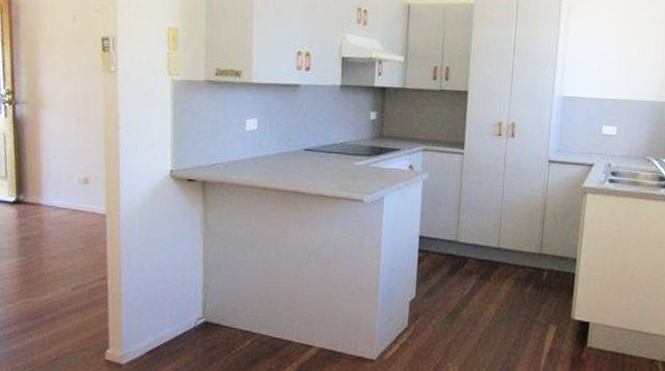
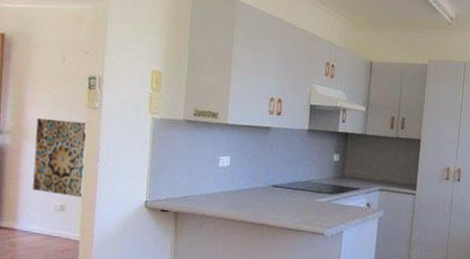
wall art: none [52,85,107,170] -> present [32,117,88,198]

